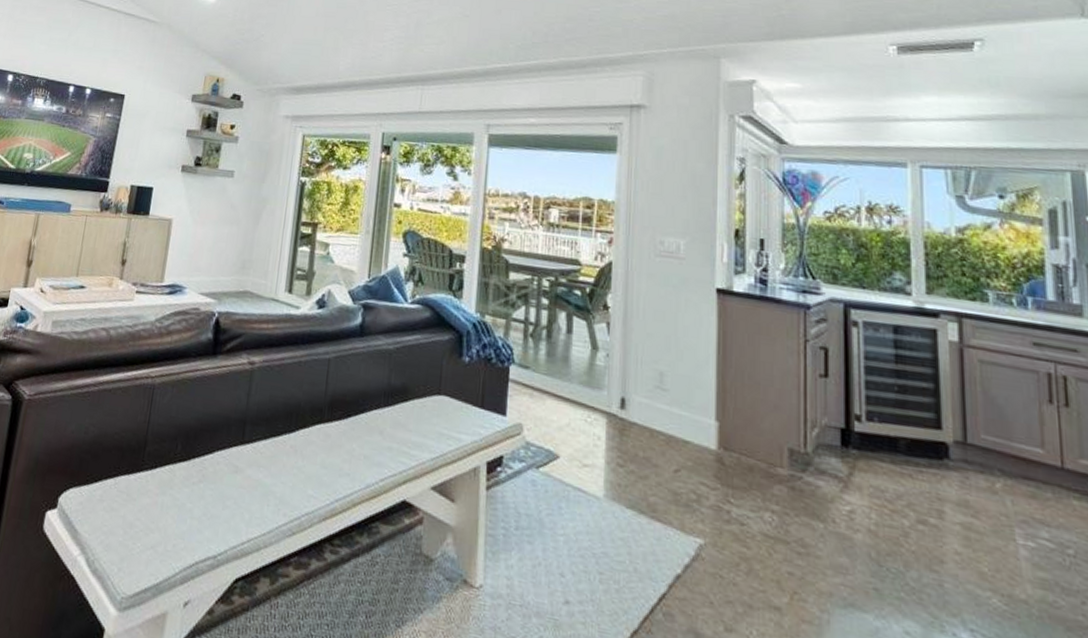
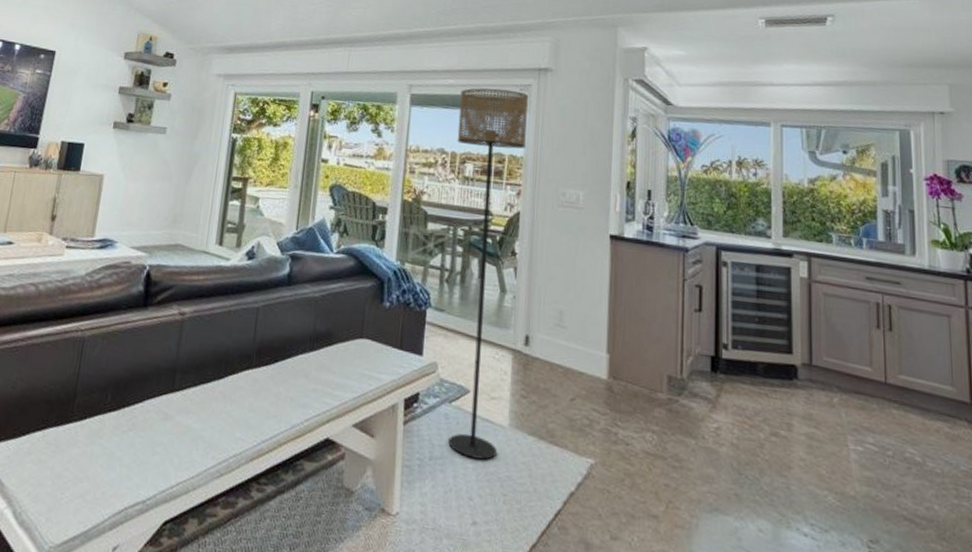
floor lamp: none [536,127,619,534] -> present [448,88,528,460]

